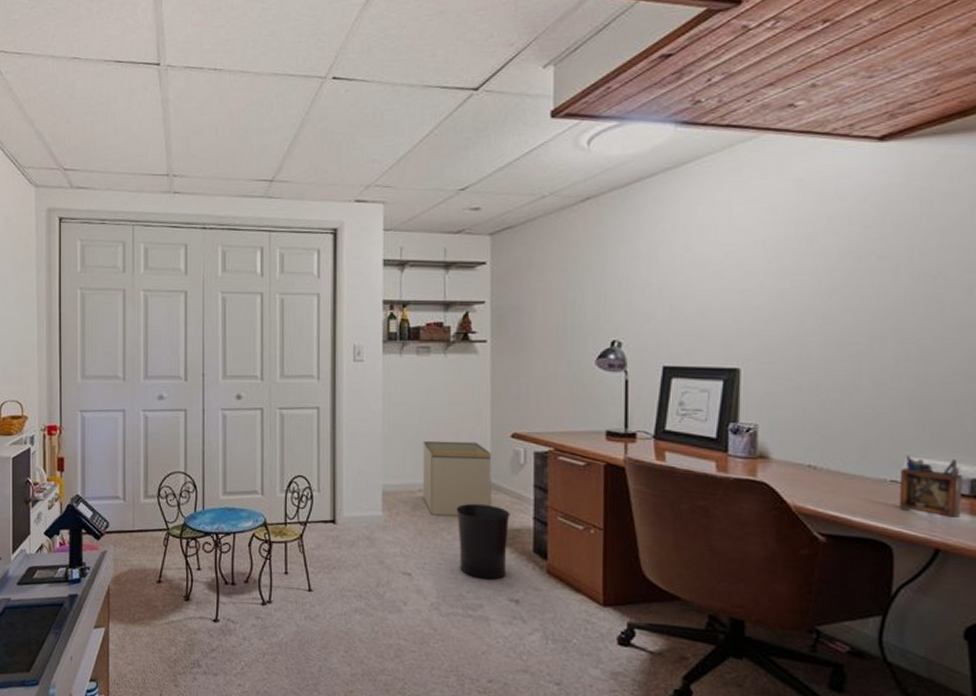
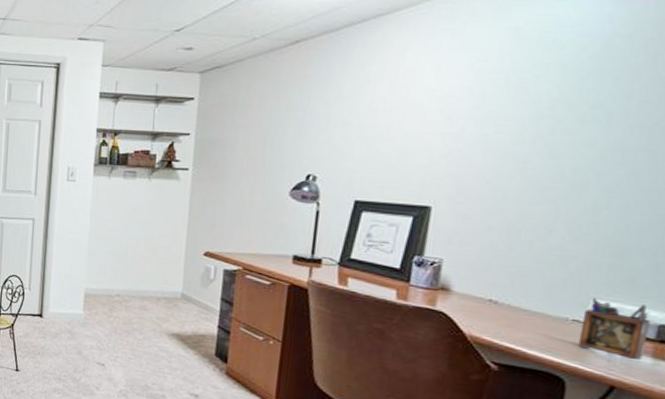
storage bin: present [422,440,492,516] -> none [120,253,185,320]
waste bin: present [456,503,510,580] -> none [148,309,197,376]

